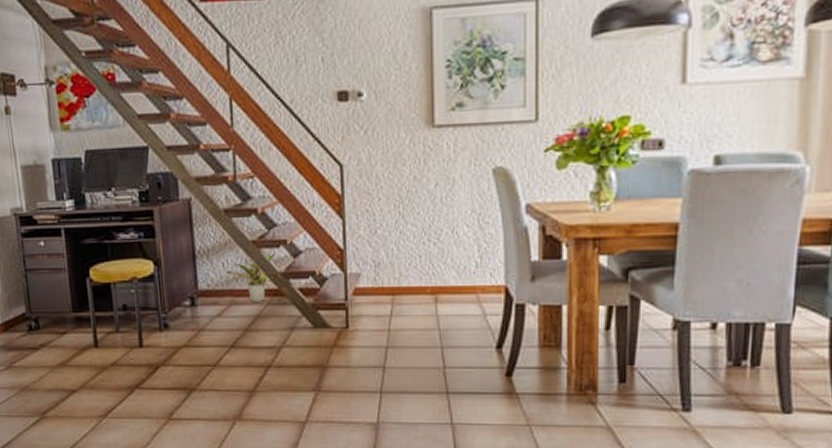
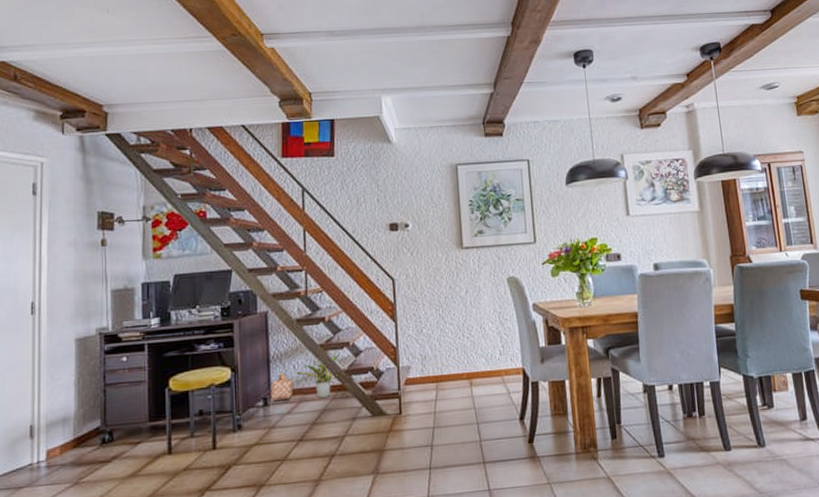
basket: none [197,270,224,302] -> present [270,372,294,402]

